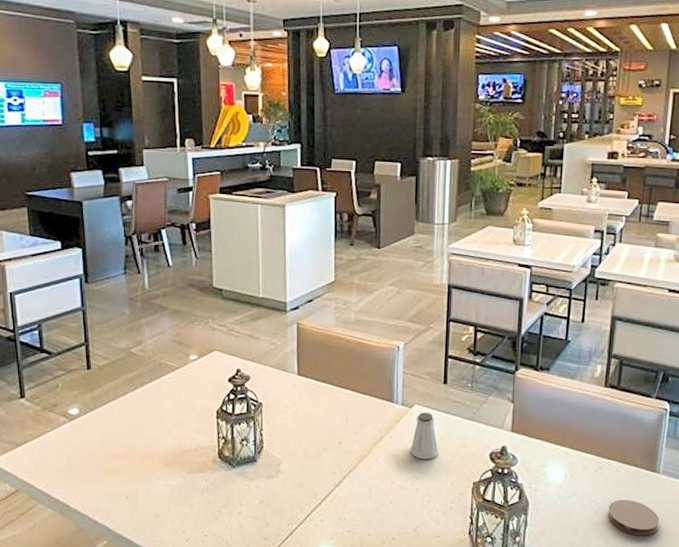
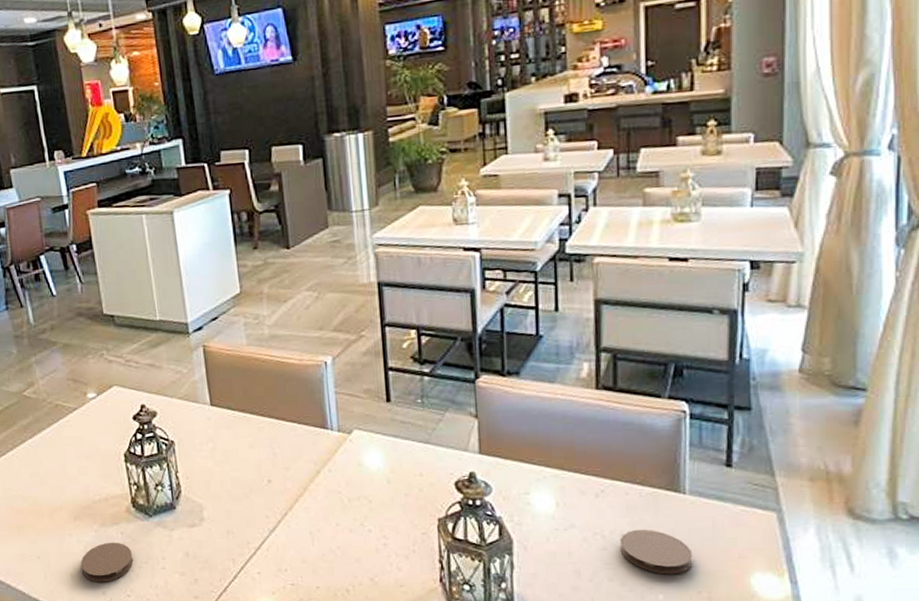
coaster: none [165,487,214,523] -> present [80,542,134,582]
saltshaker: present [411,412,440,460] -> none [355,438,391,495]

